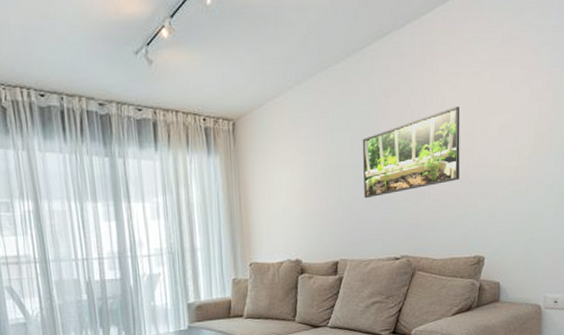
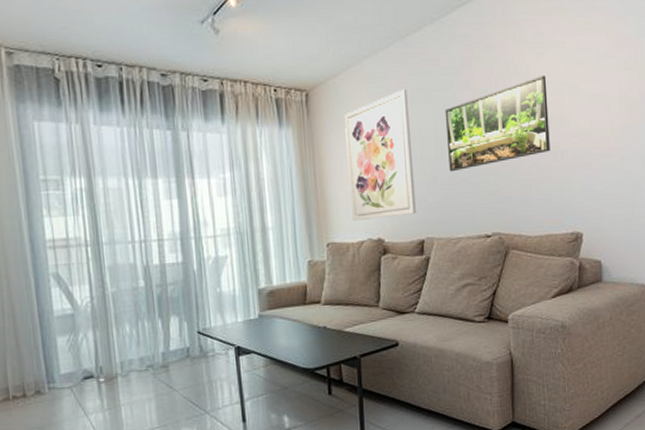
wall art: none [268,118,332,244] -> present [344,88,416,222]

